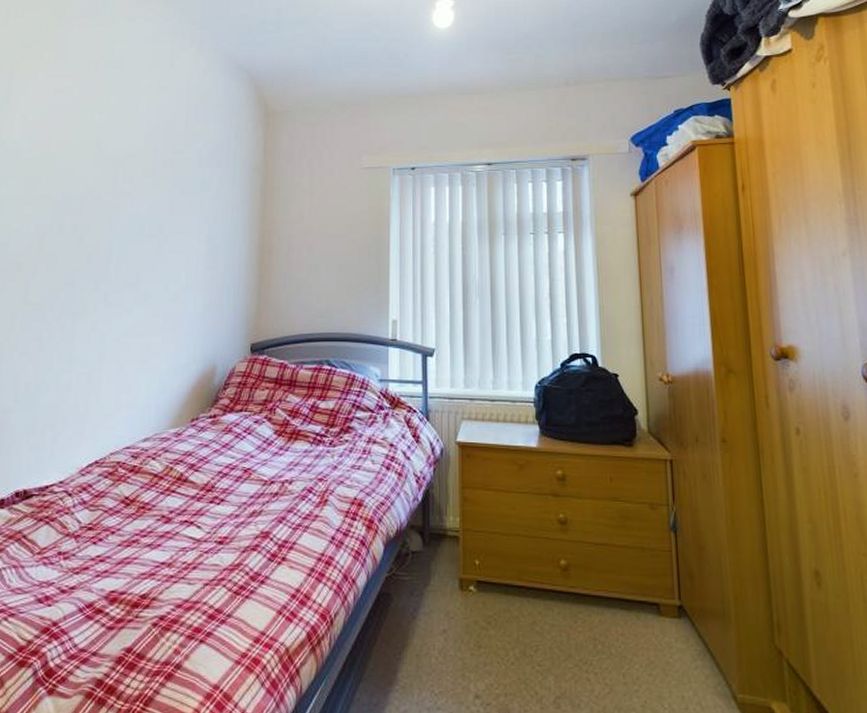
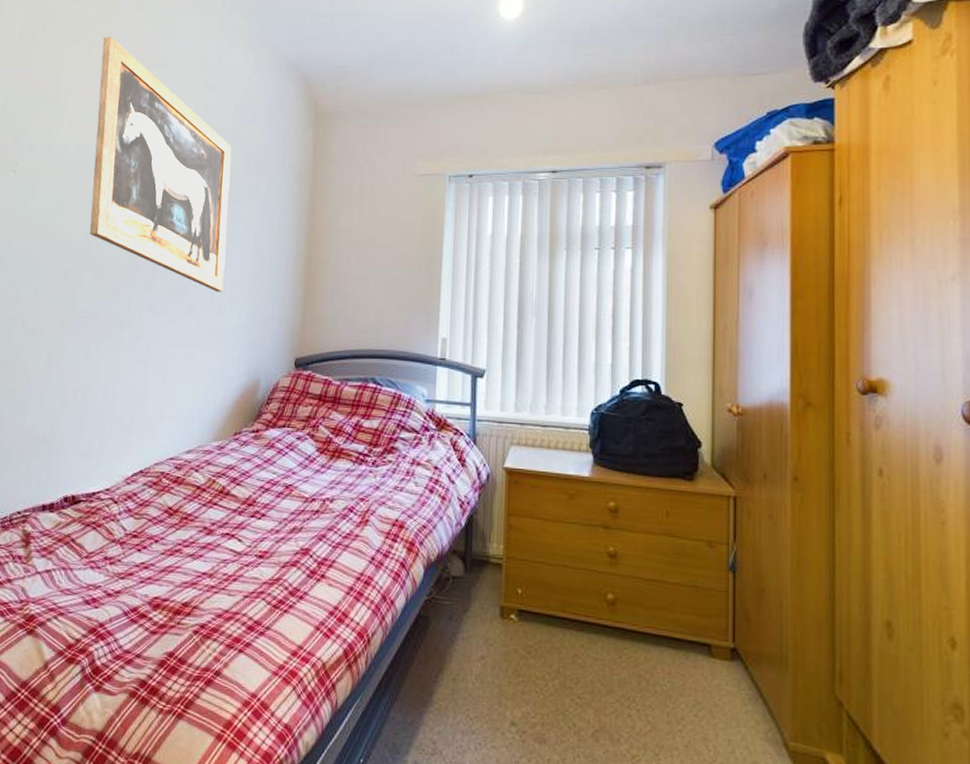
wall art: none [42,40,185,282] -> present [89,36,232,292]

